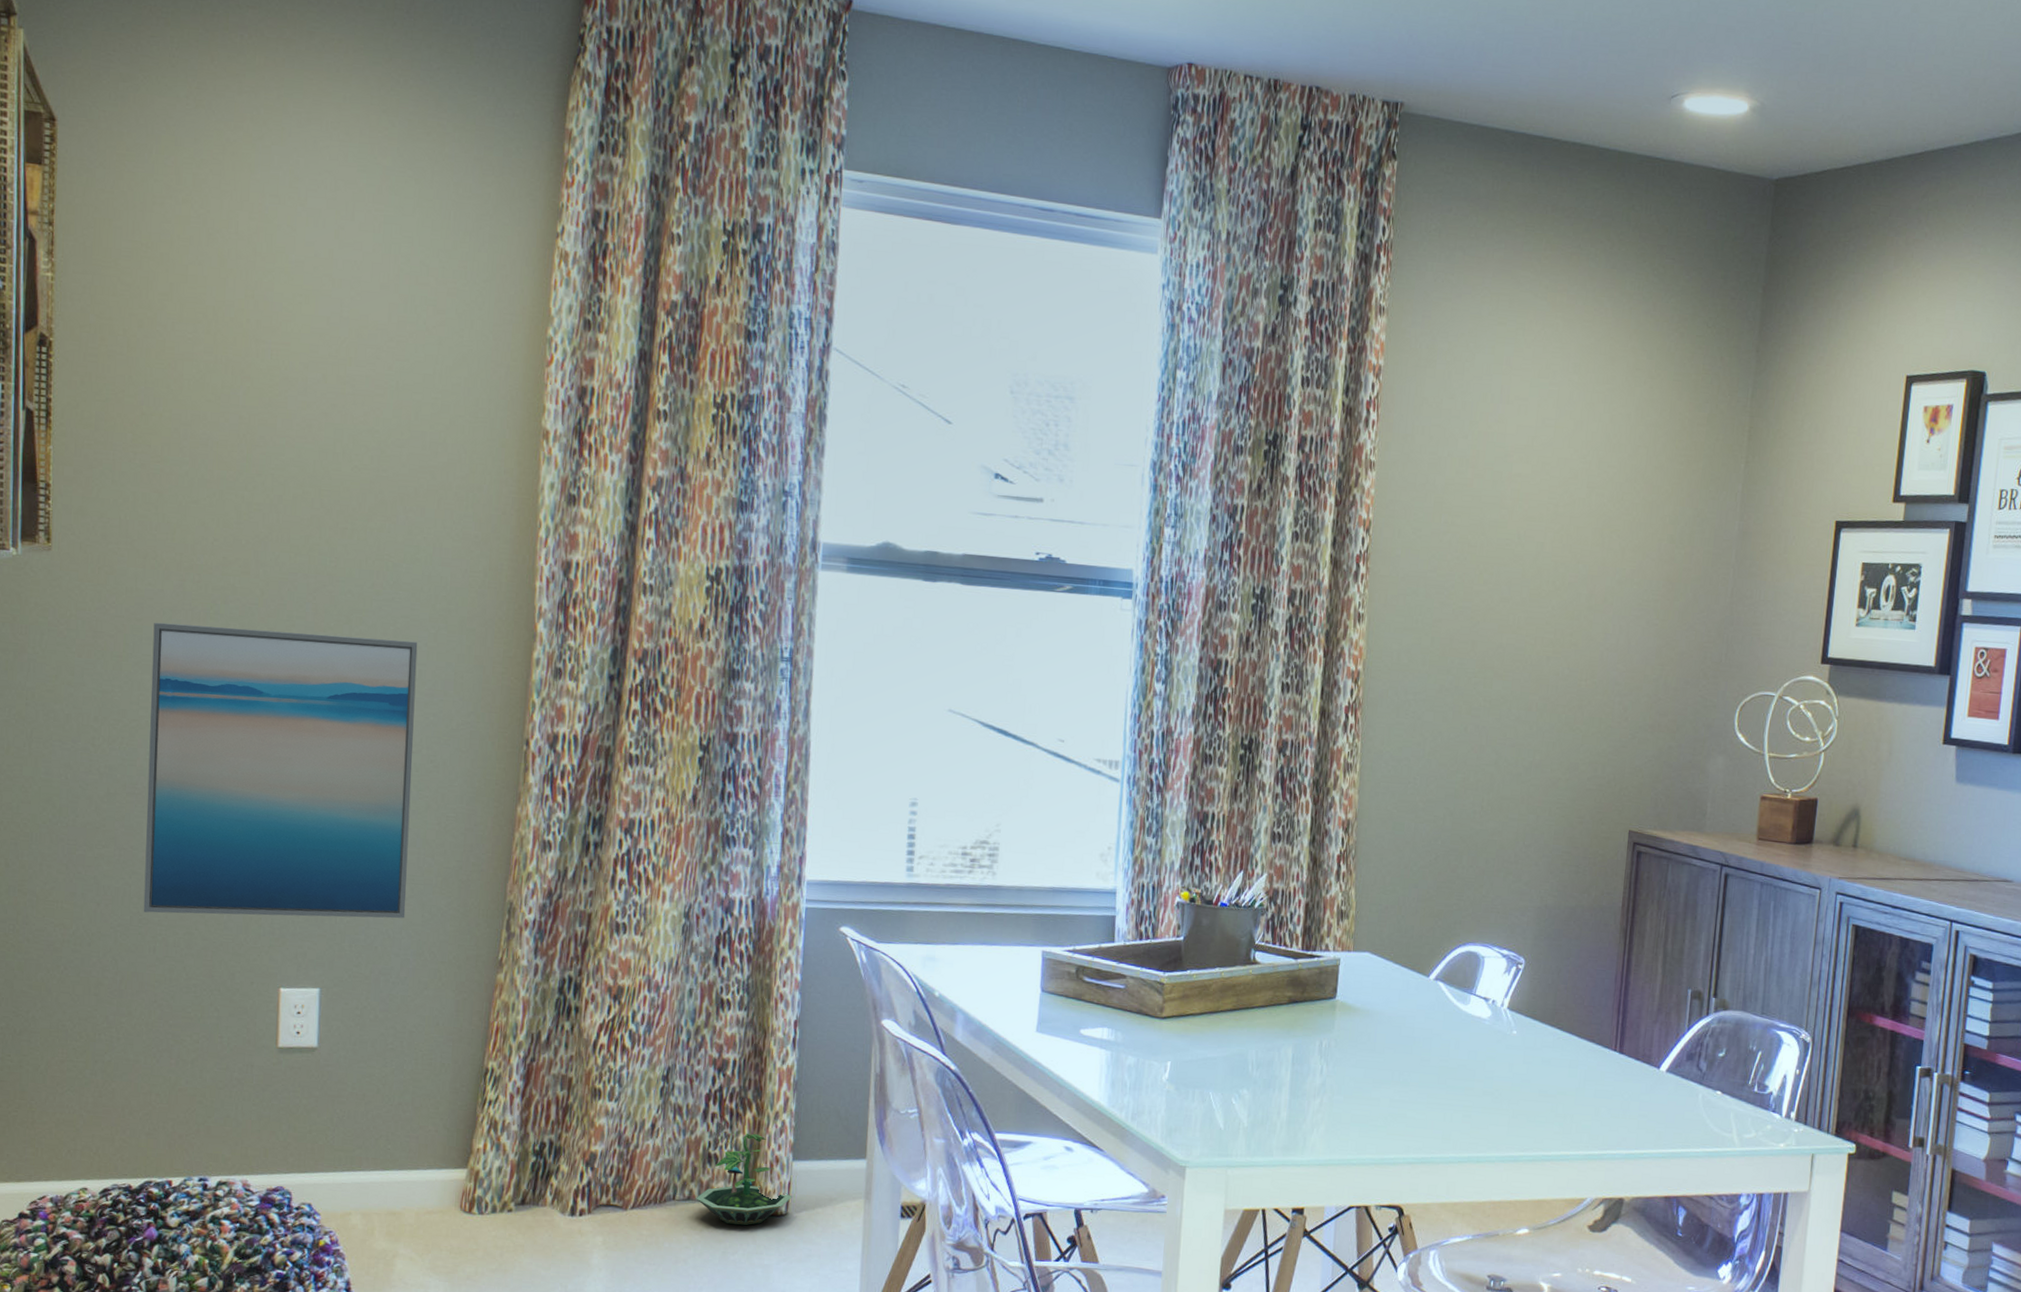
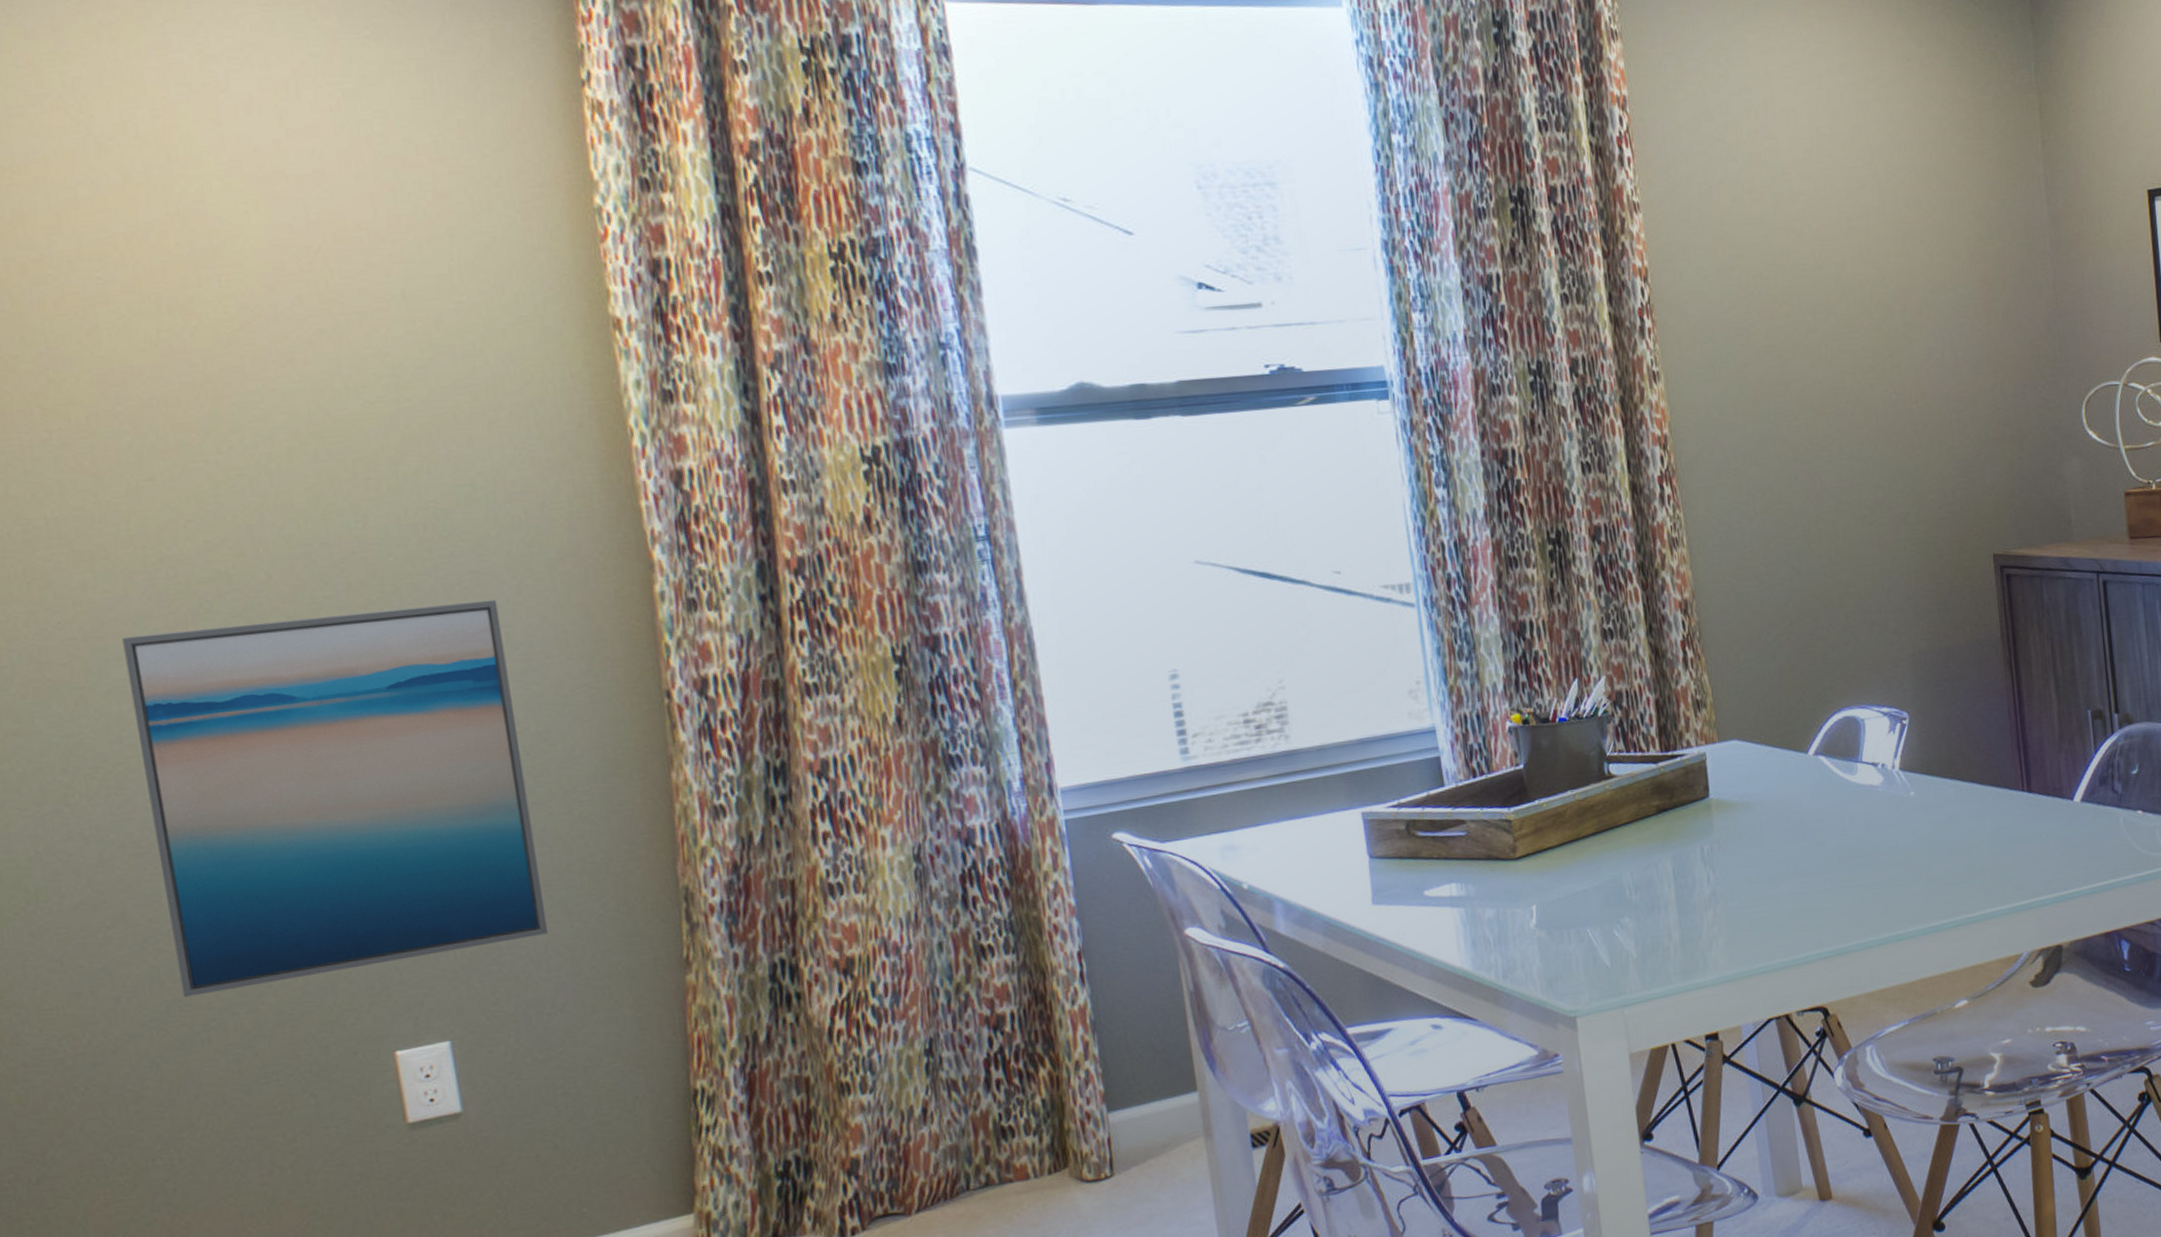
terrarium: present [696,1133,792,1226] -> none [995,1091,1116,1204]

